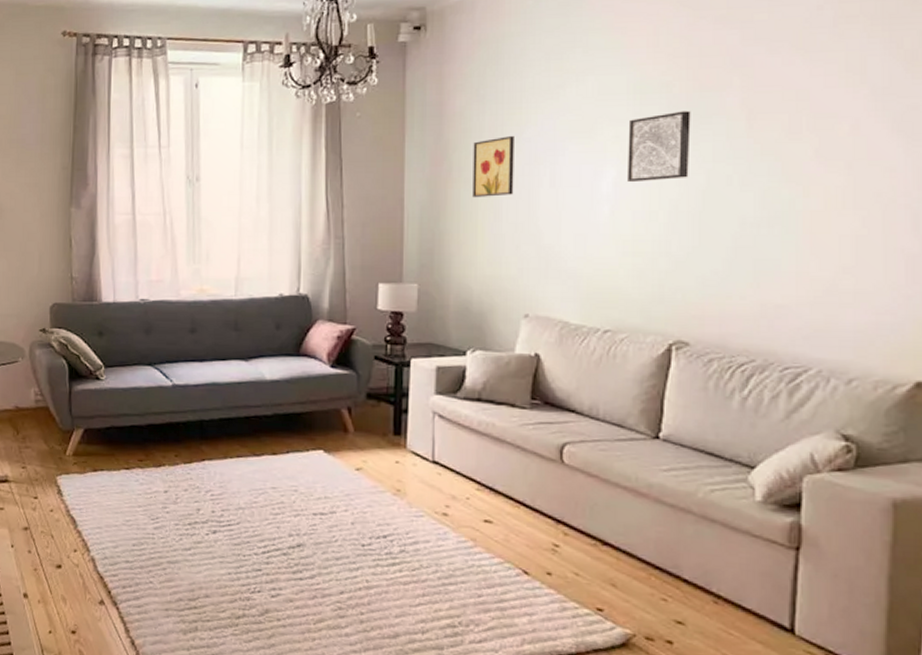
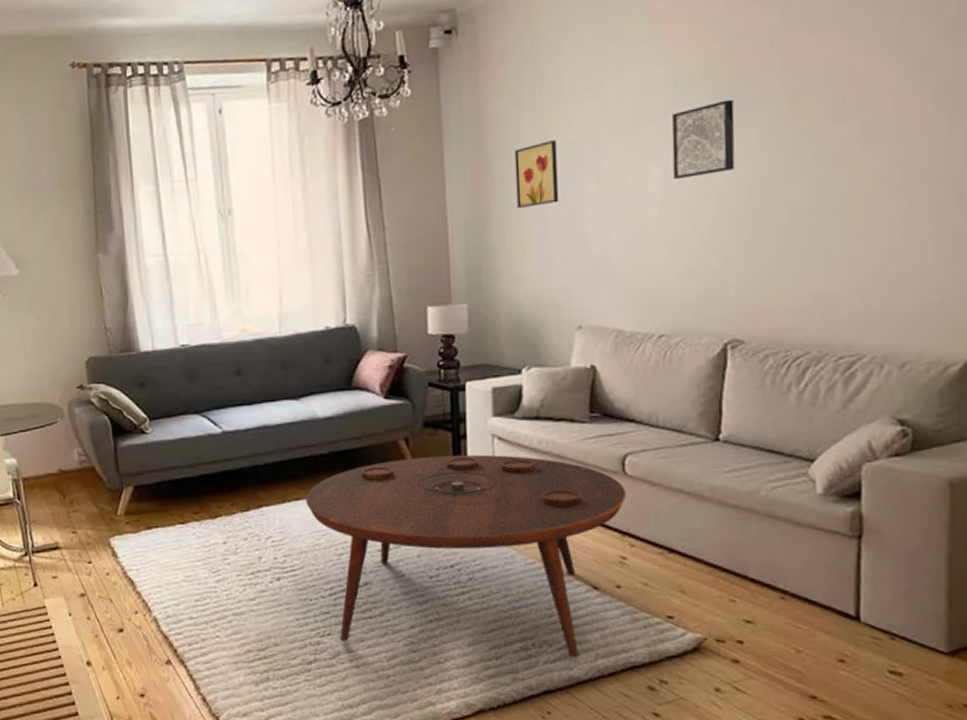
coffee table: none [246,427,562,641] -> present [305,454,626,658]

